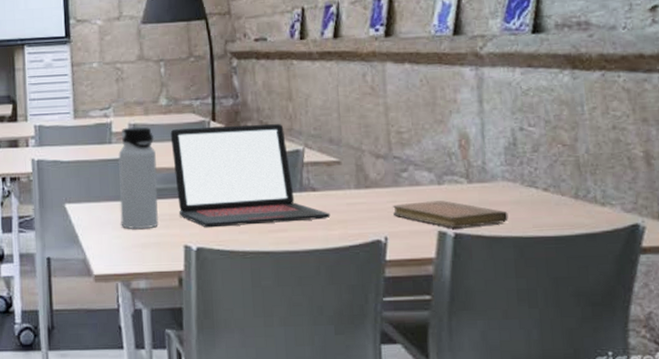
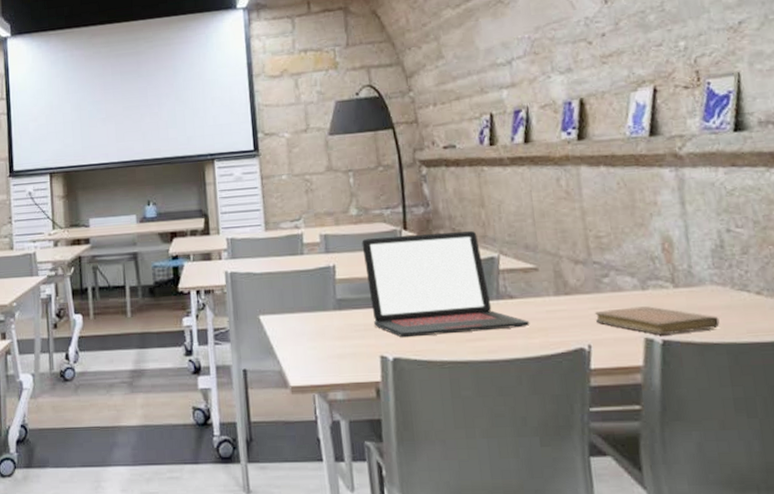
water bottle: present [118,126,159,229] -> none [310,236,354,340]

